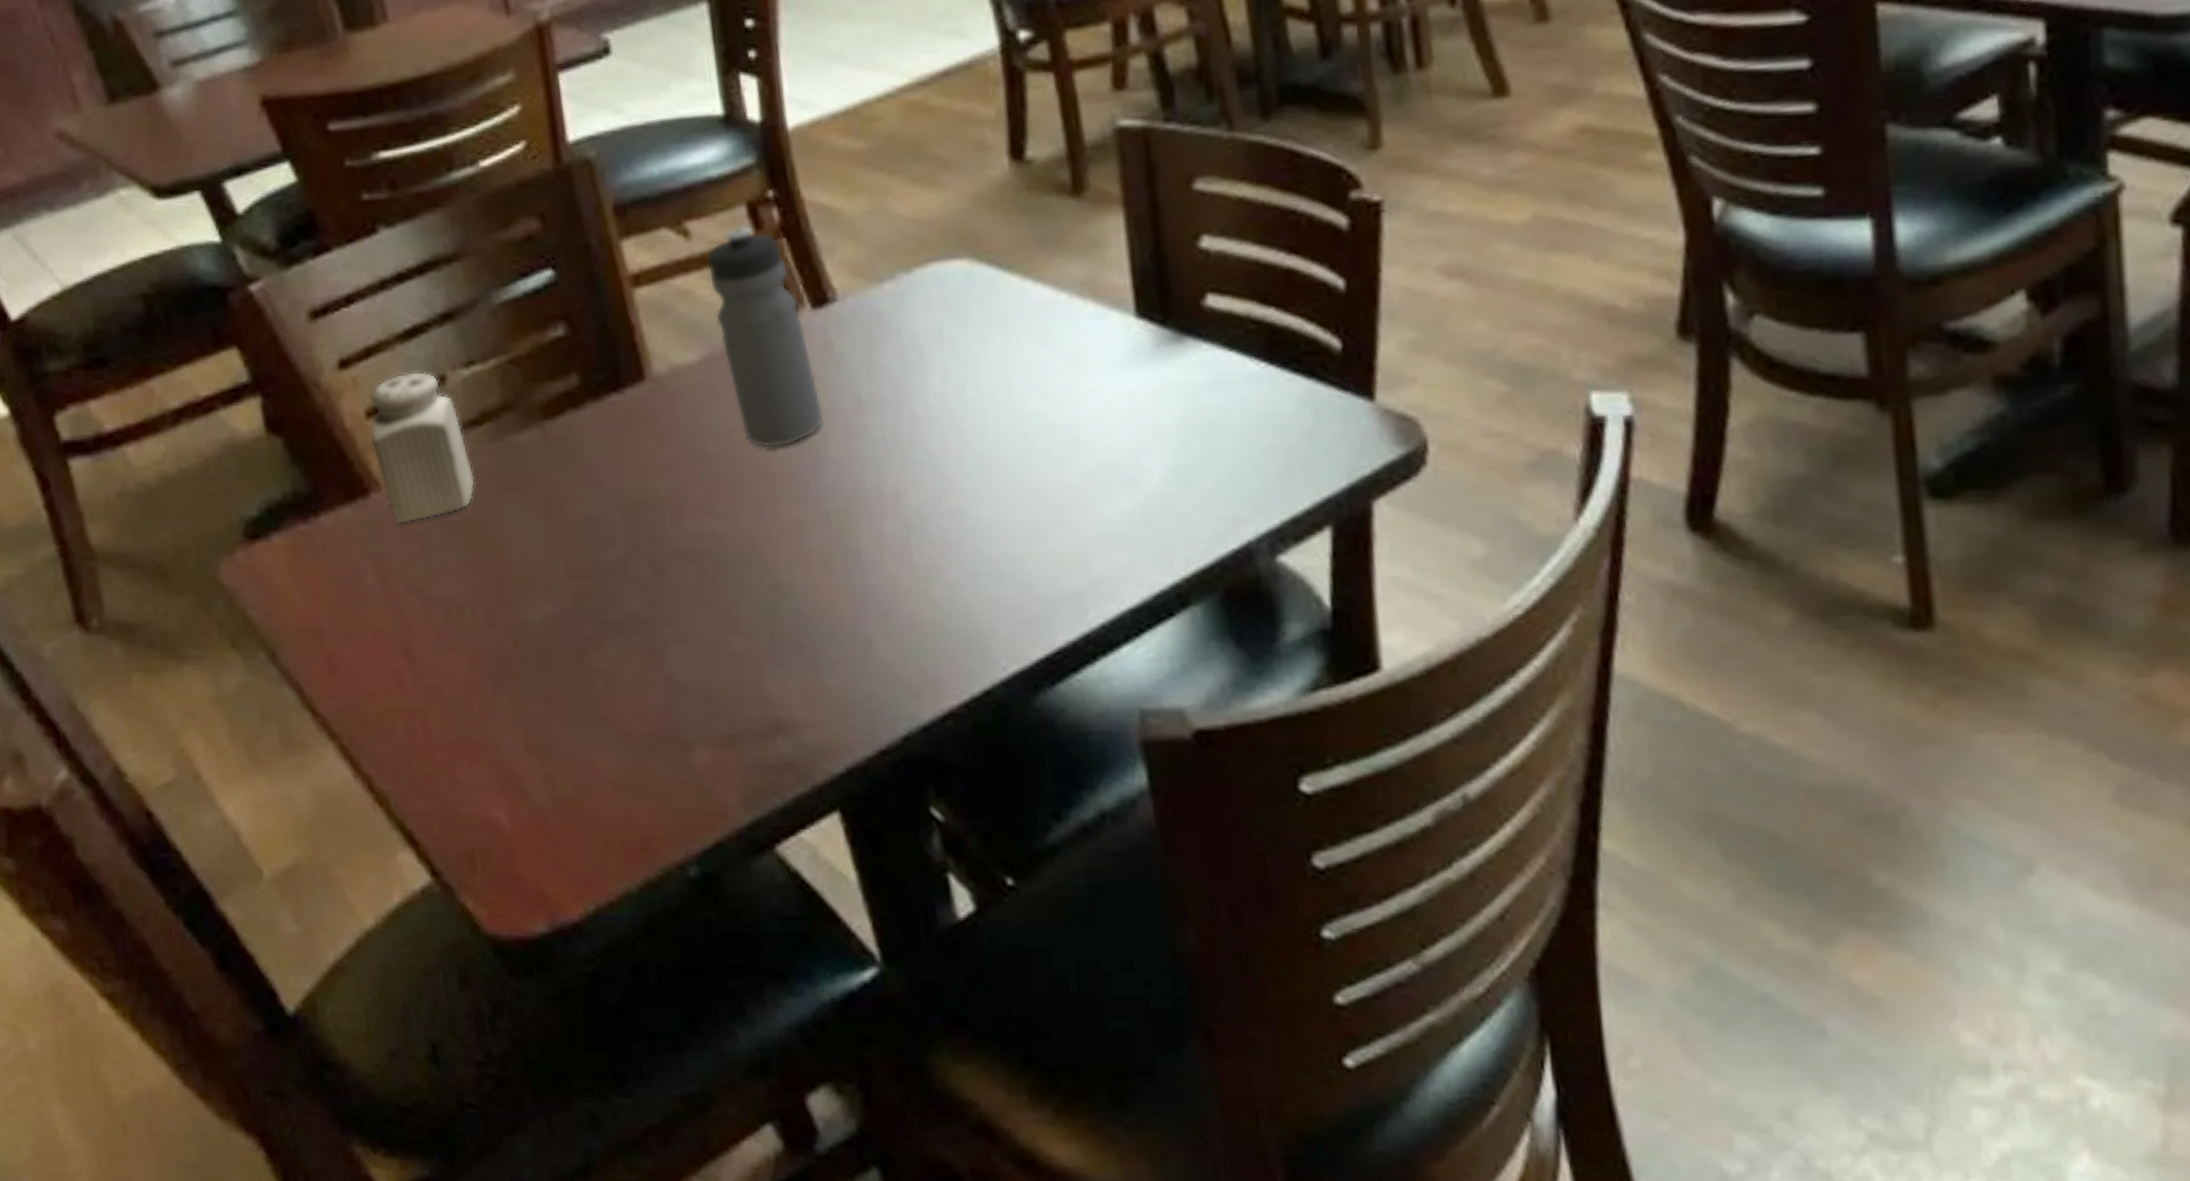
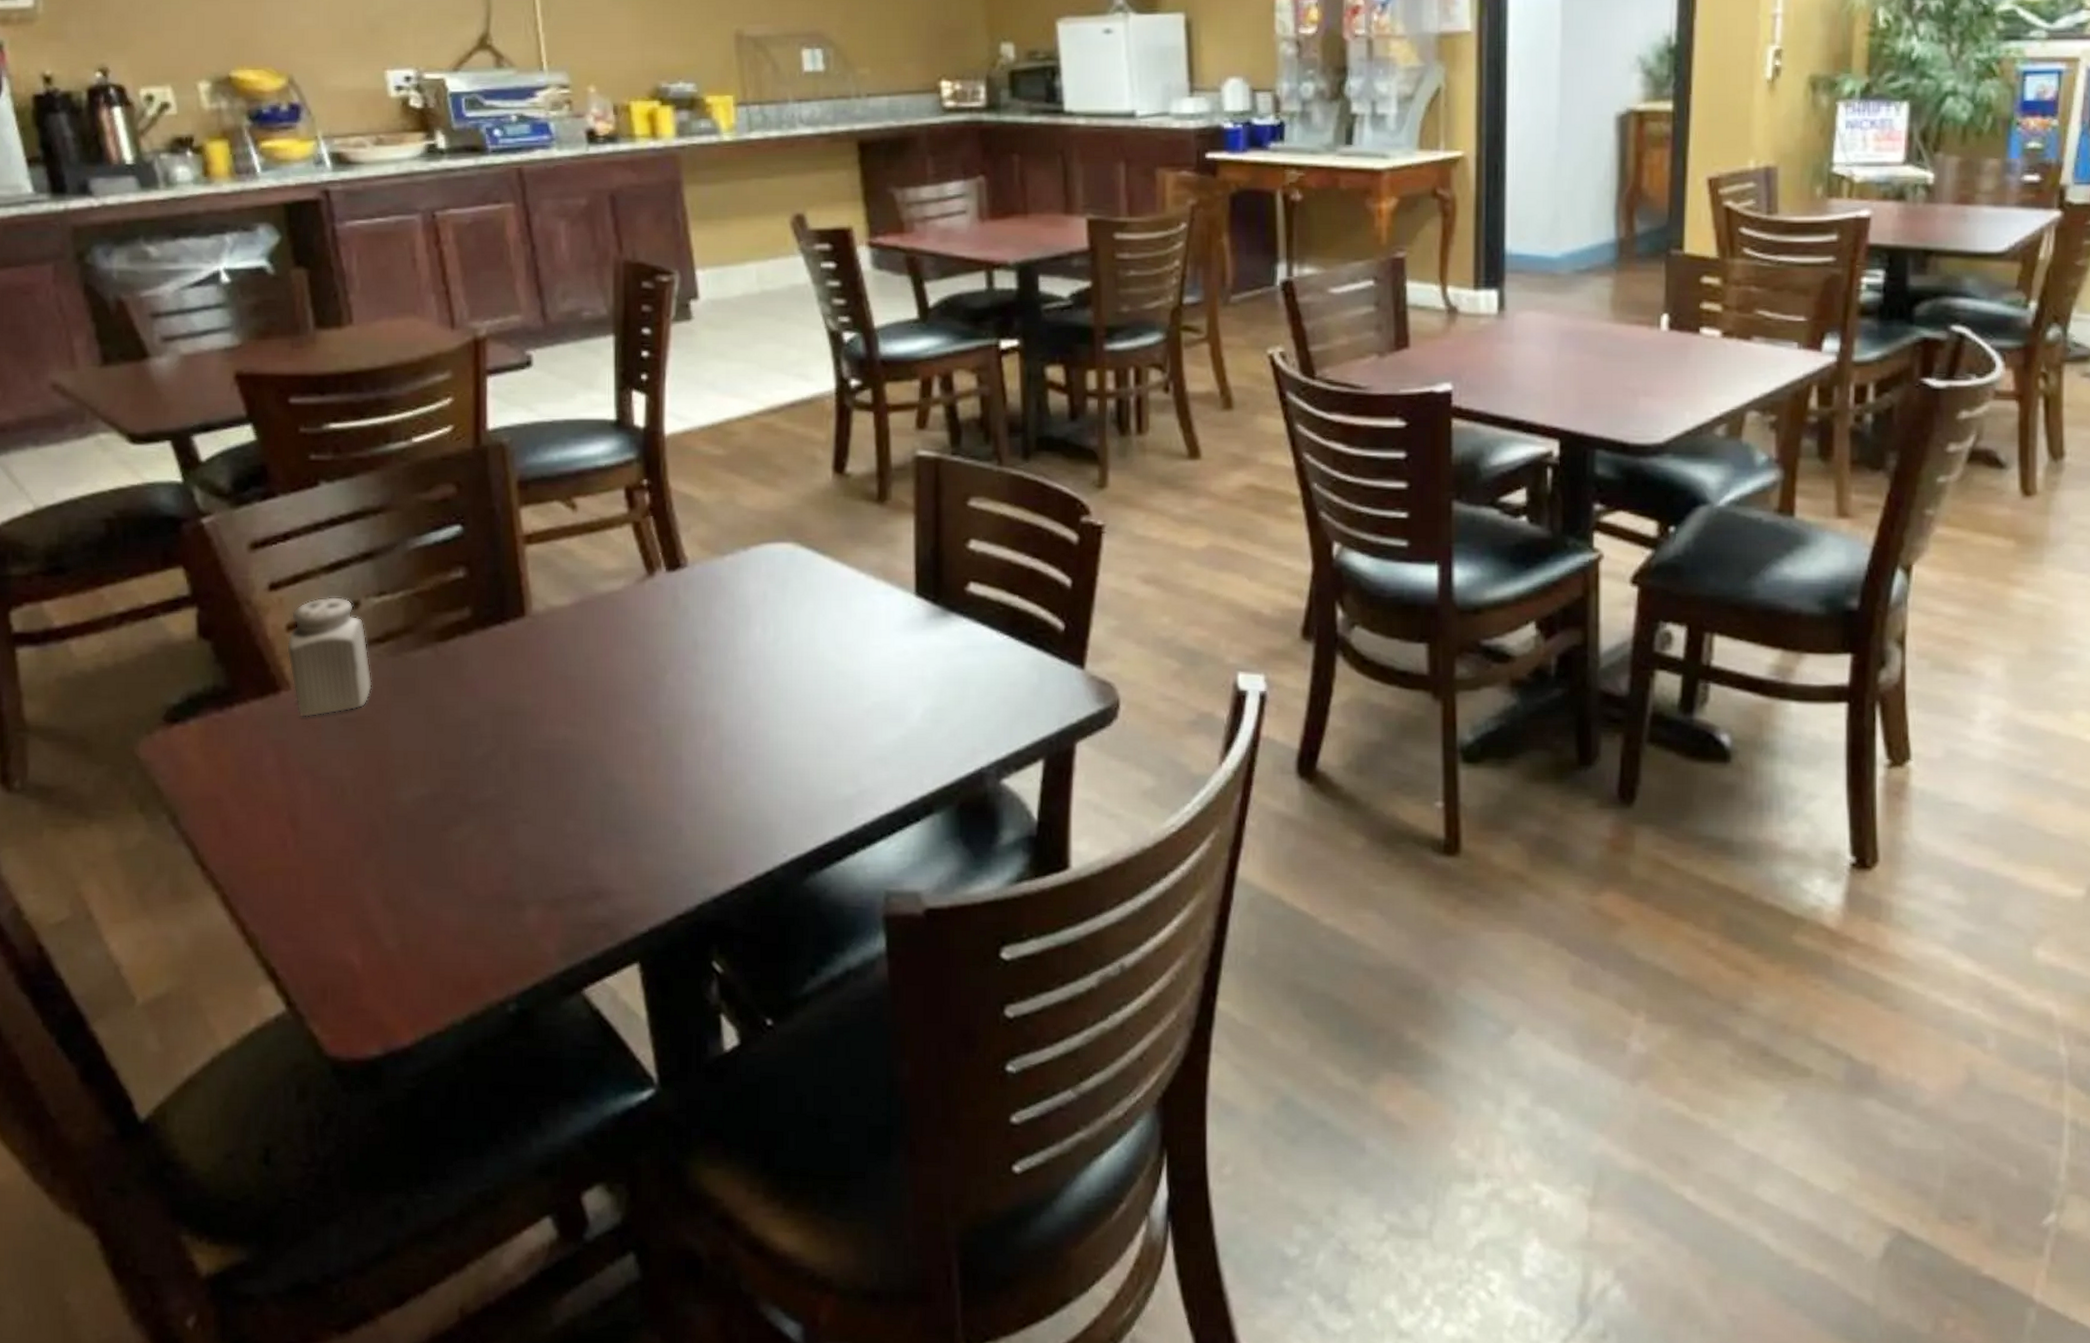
water bottle: present [706,225,825,448] -> none [587,504,666,675]

